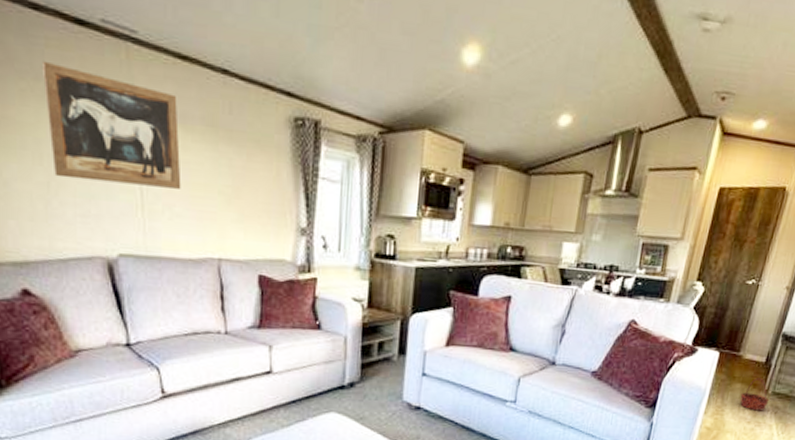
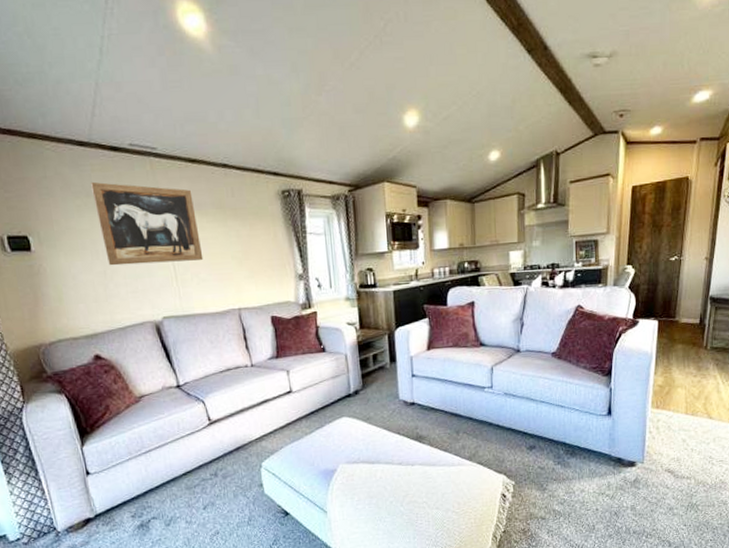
basket: present [740,378,770,411] -> none [683,337,710,366]

